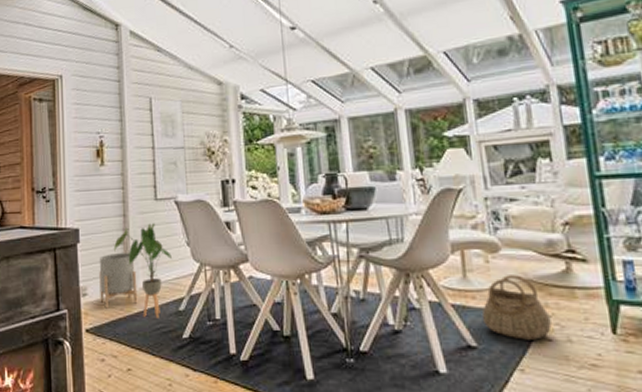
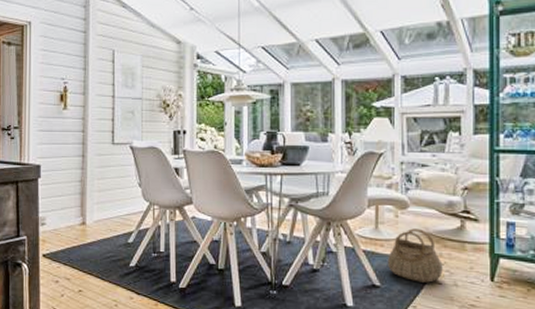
planter: present [99,253,138,309] -> none [57,189,92,237]
house plant: present [114,223,172,318] -> none [72,165,124,248]

